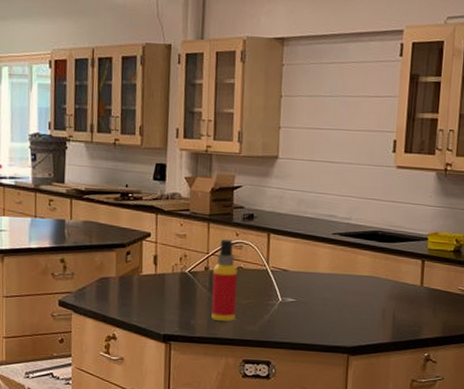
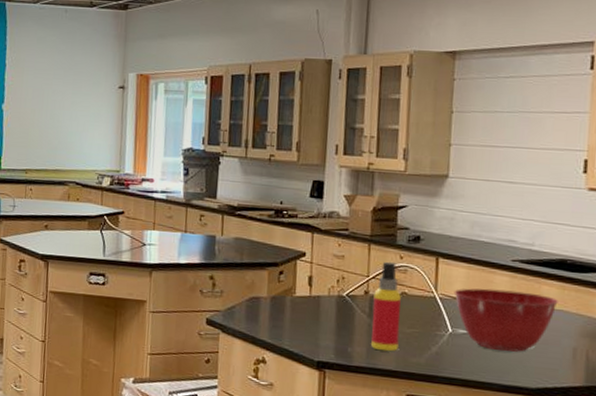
mixing bowl: none [283,260,371,316] -> present [454,288,558,352]

